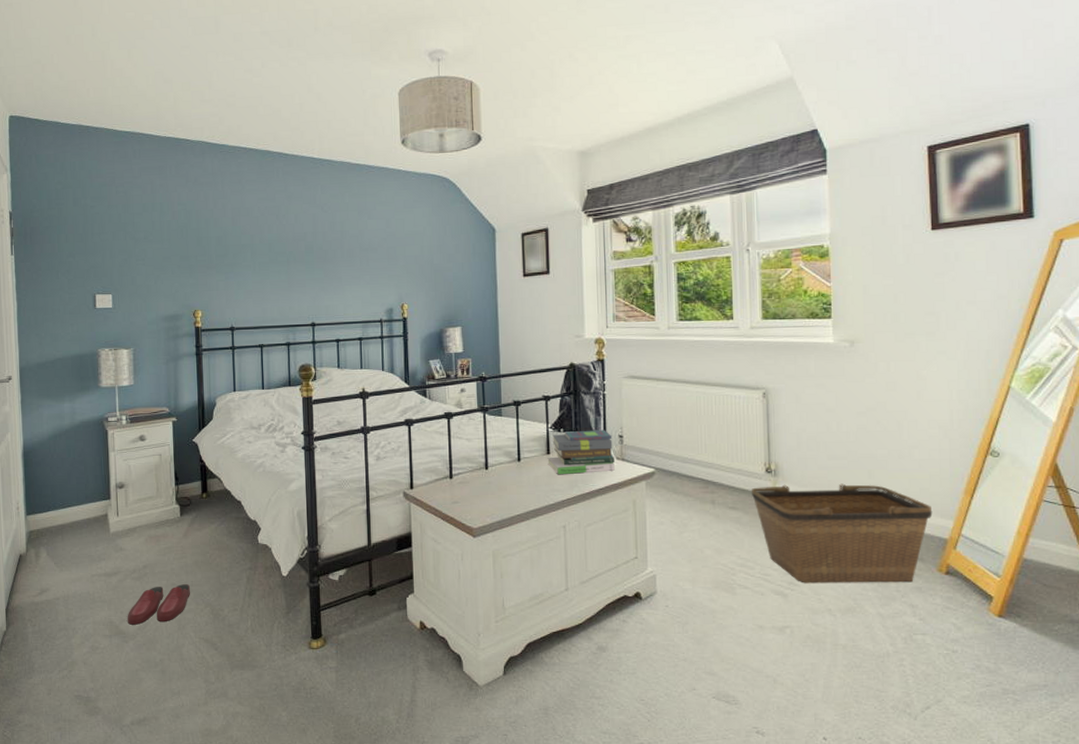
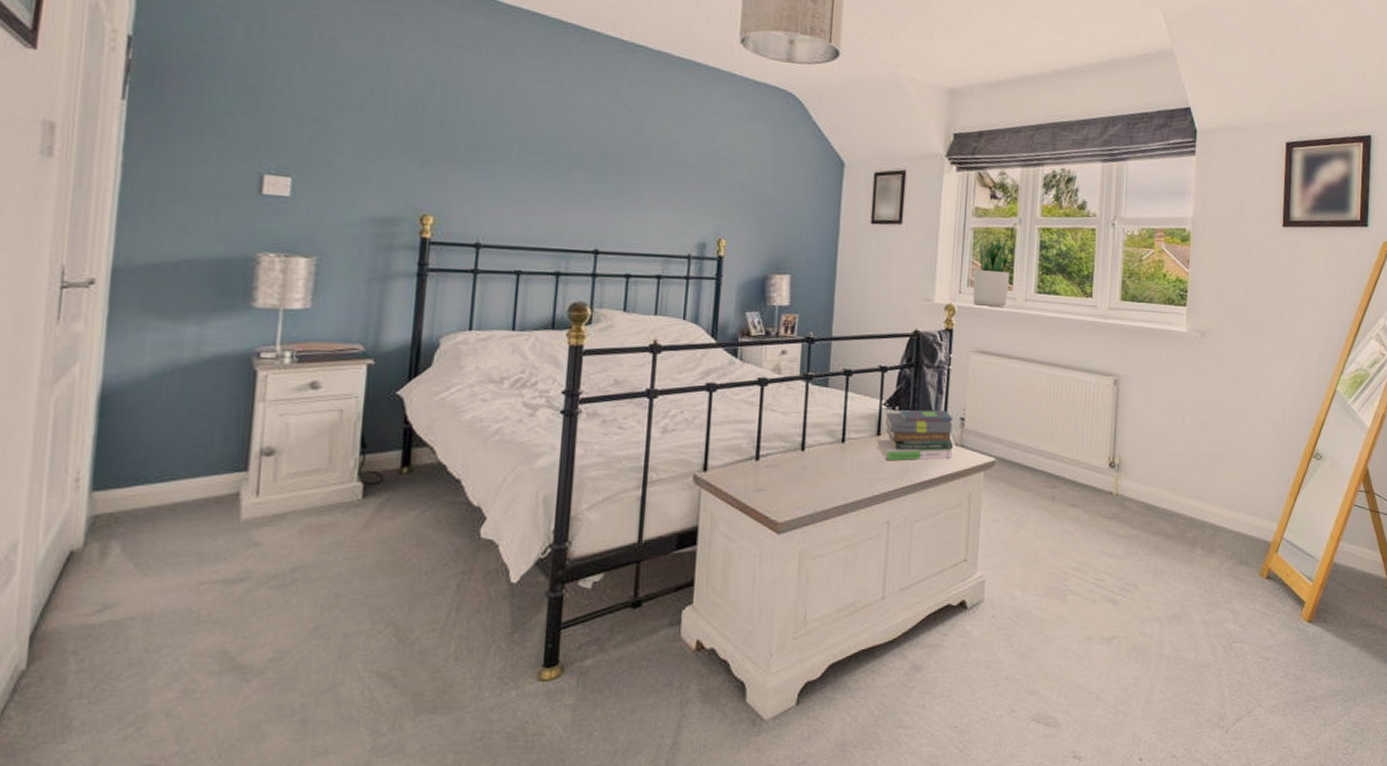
slippers: present [127,583,190,625] -> none [252,593,365,655]
planter: none [618,274,652,337] -> present [973,236,1012,307]
bicycle basket: present [751,483,933,583] -> none [1092,480,1260,589]

